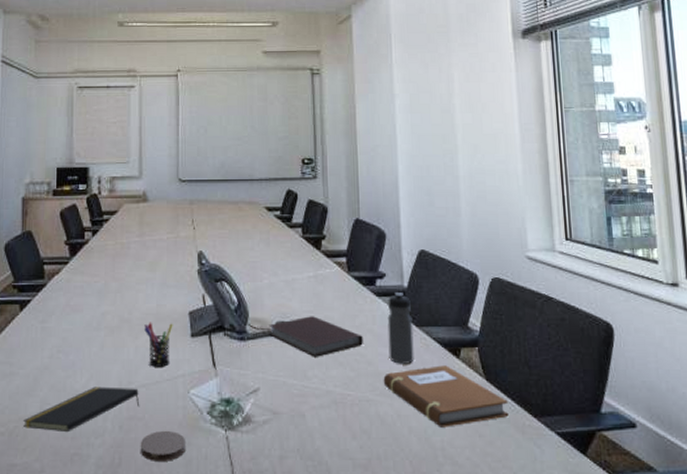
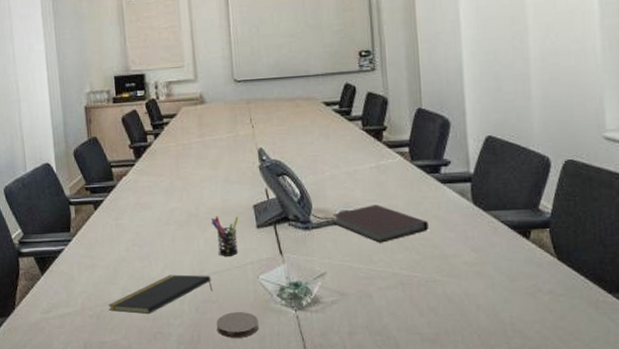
notebook: present [383,365,509,427] -> none [450,247,581,304]
water bottle: present [387,293,414,364] -> none [453,179,482,247]

